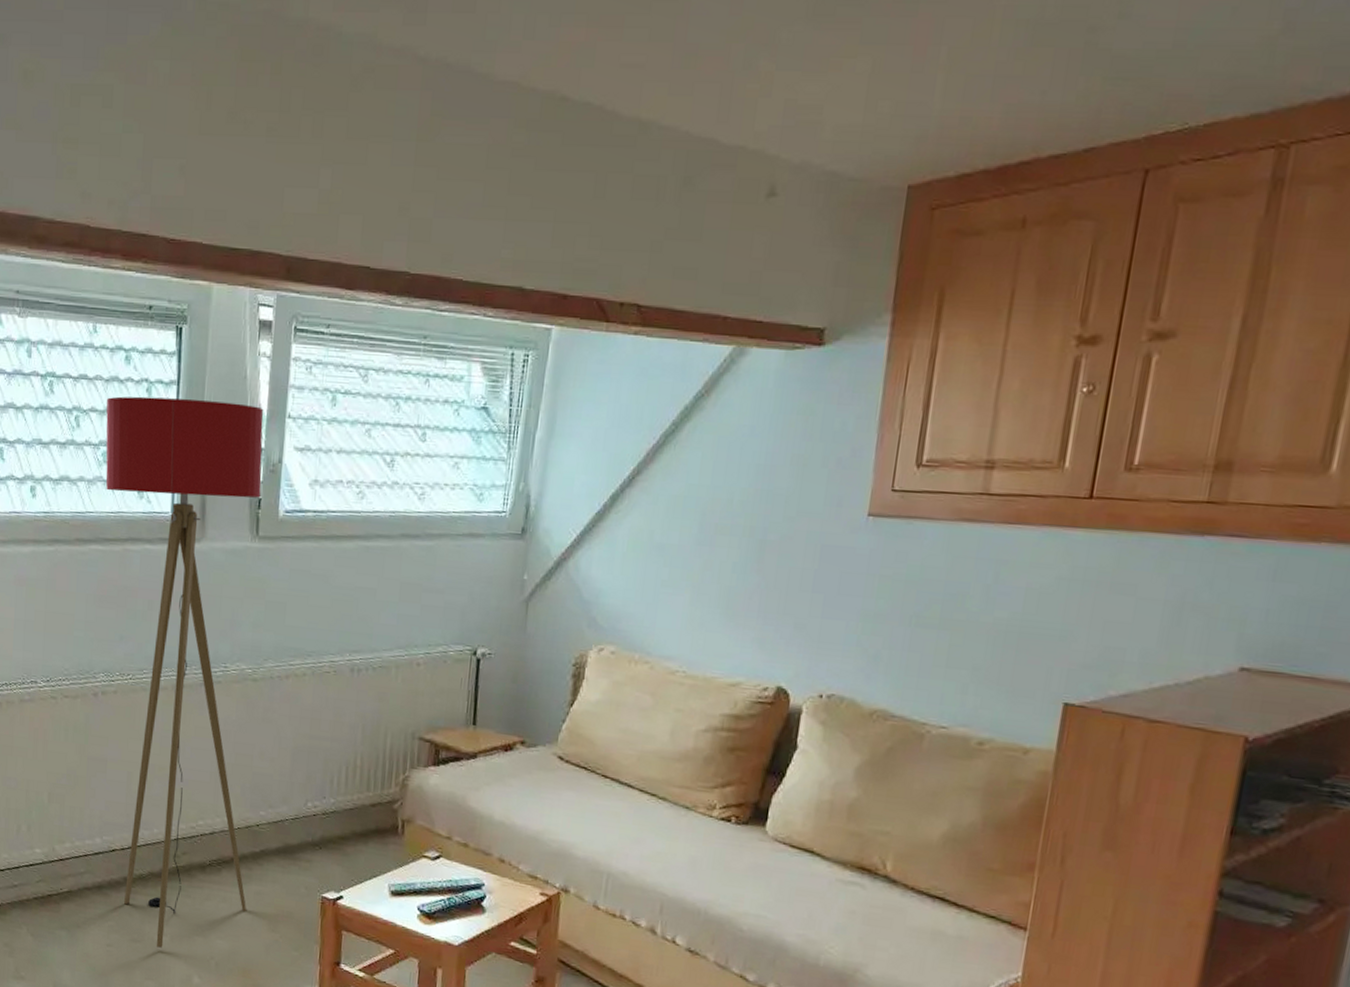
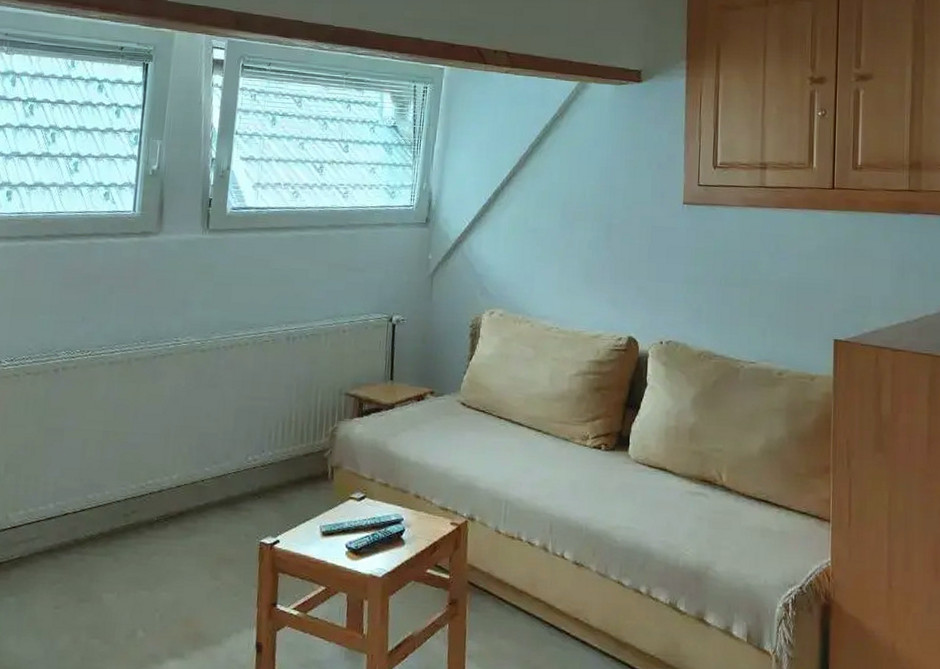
floor lamp: present [105,396,264,948] -> none [74,117,215,605]

